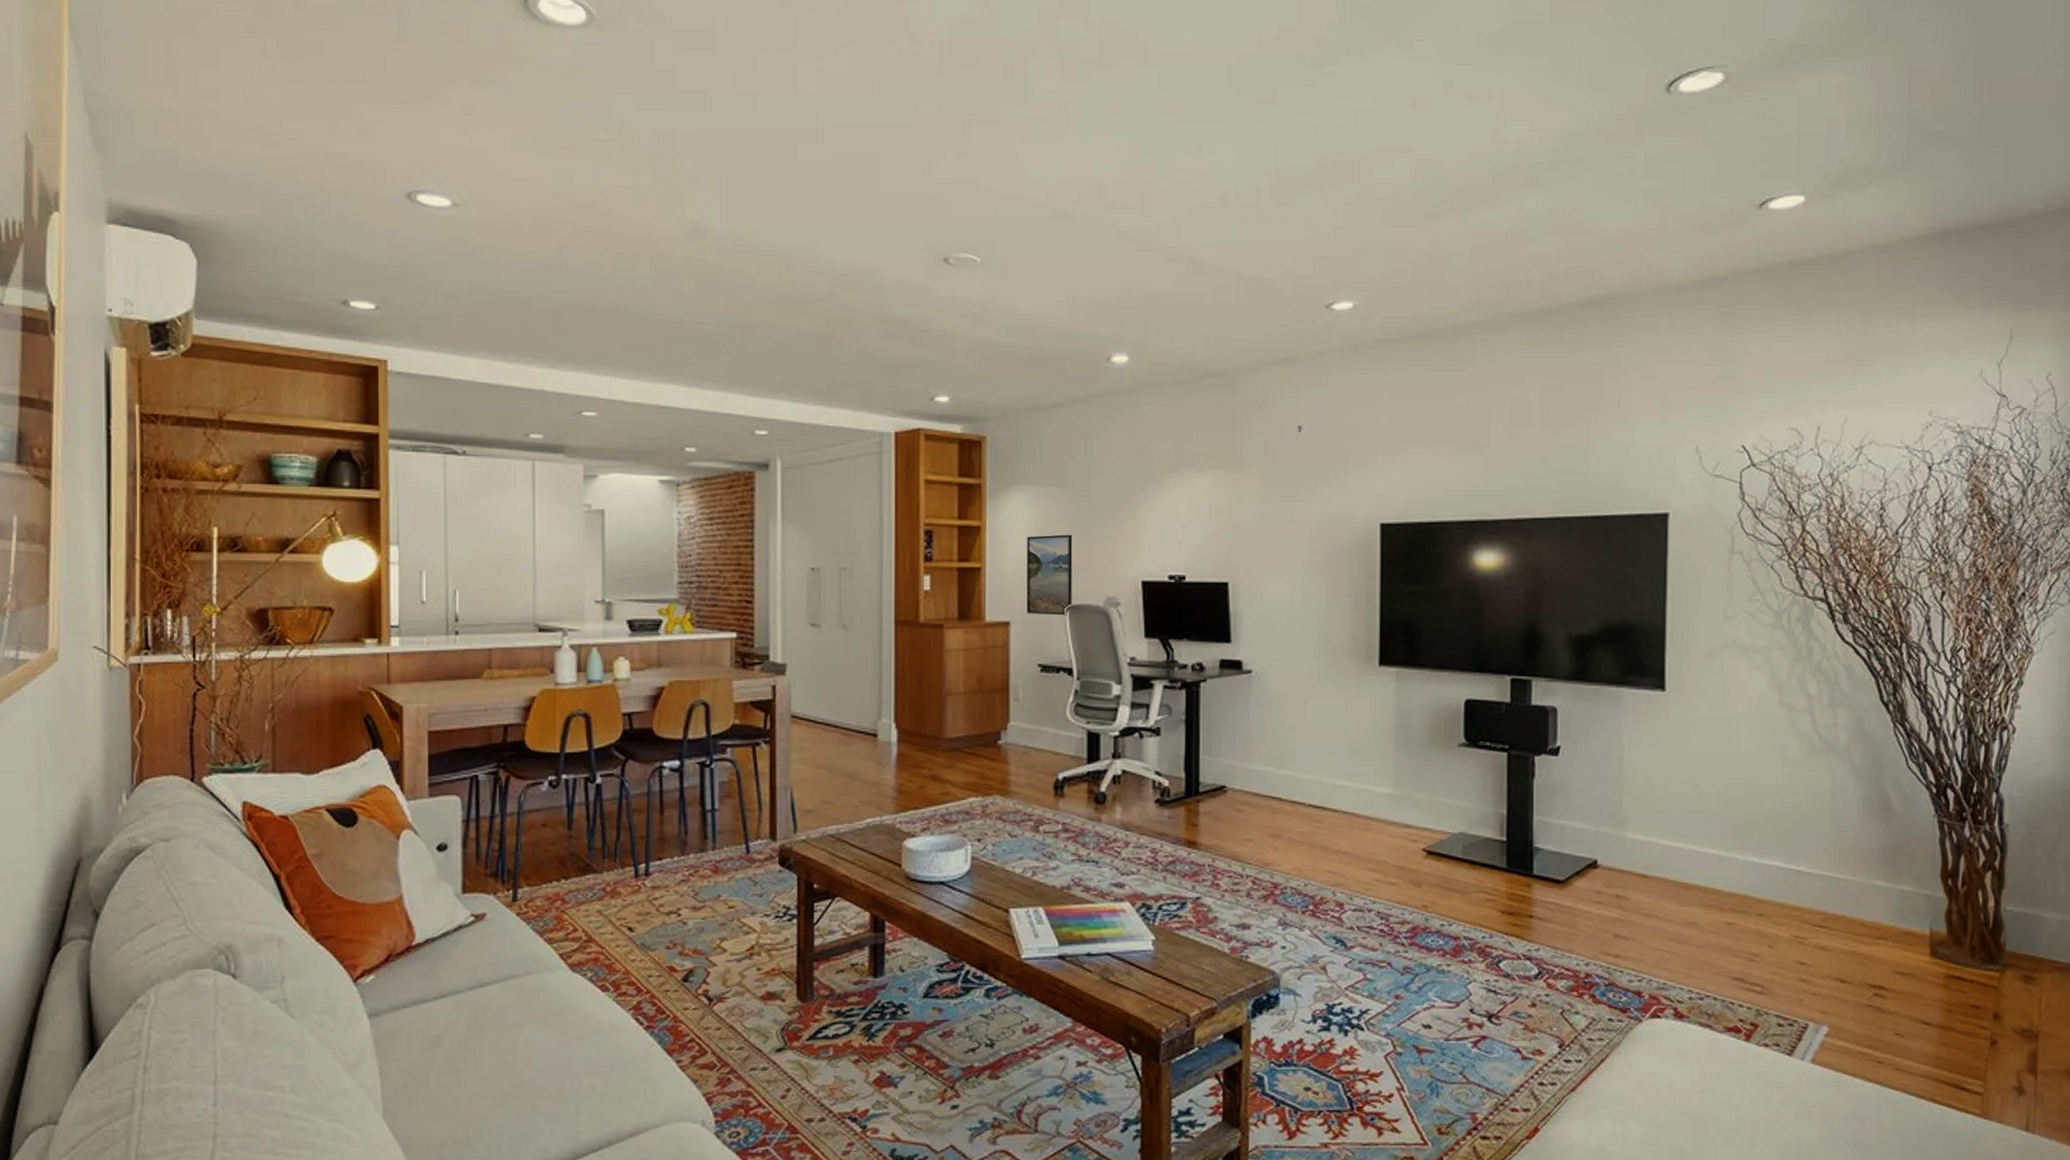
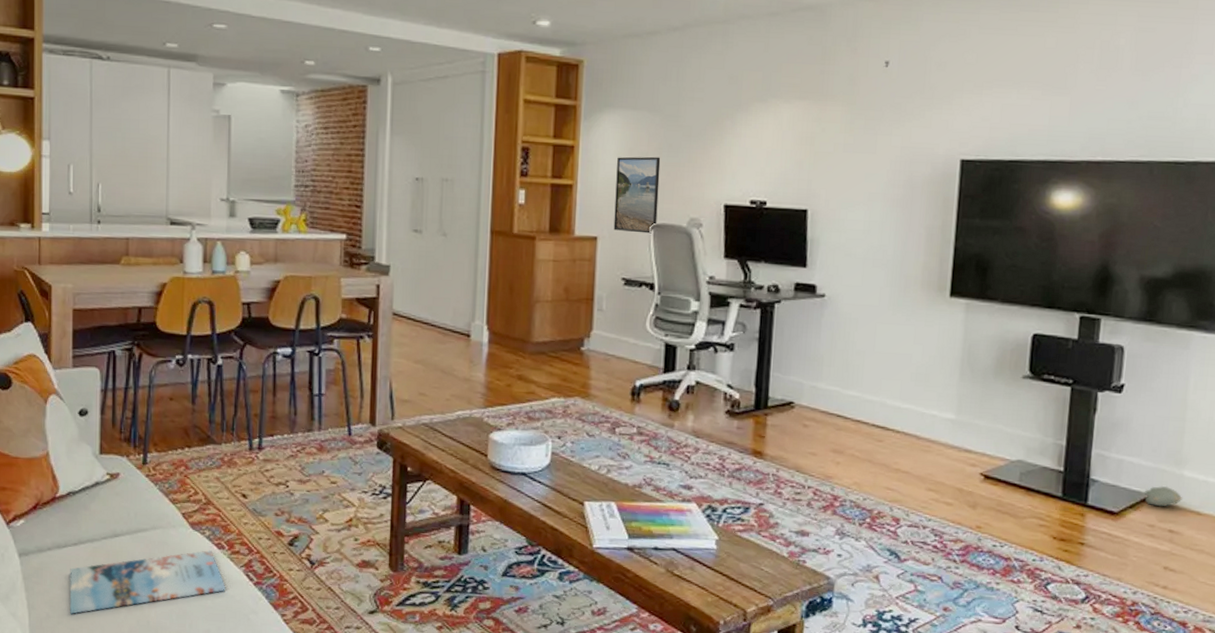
magazine: none [429,993,611,1080] -> present [69,549,225,614]
plush toy: none [1588,849,1627,872] -> present [1144,485,1183,507]

